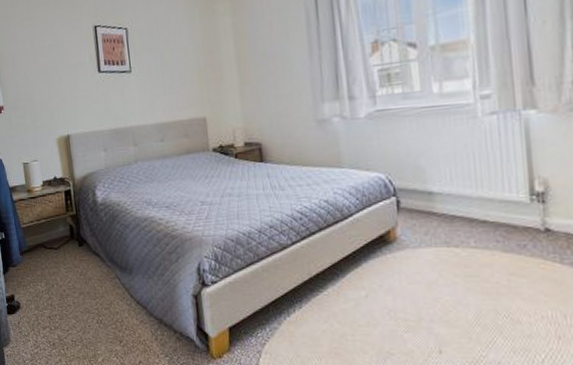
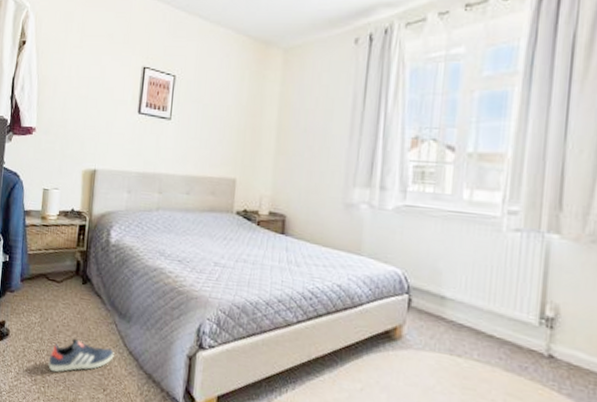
sneaker: none [62,298,123,334] -> present [48,338,114,373]

